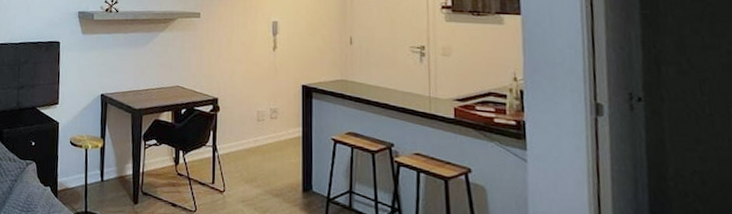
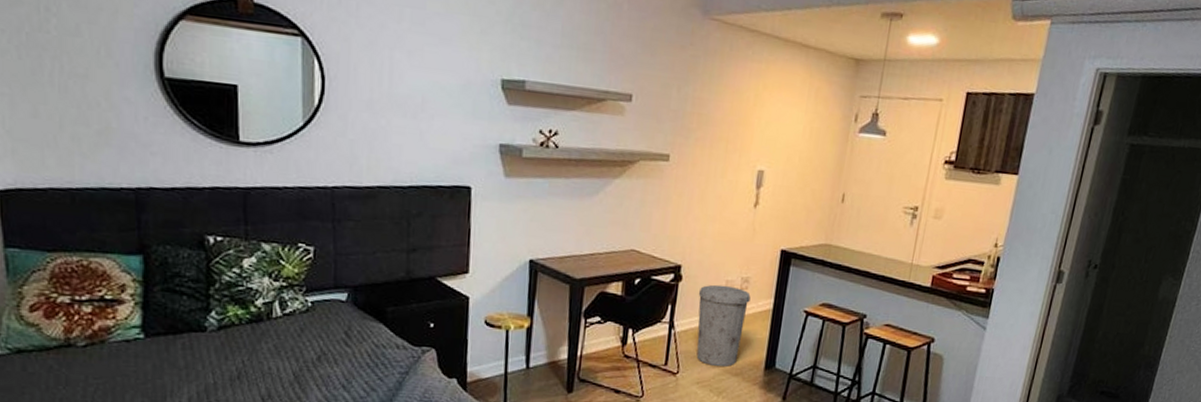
trash can: none [234,114,280,188] -> present [696,284,751,367]

